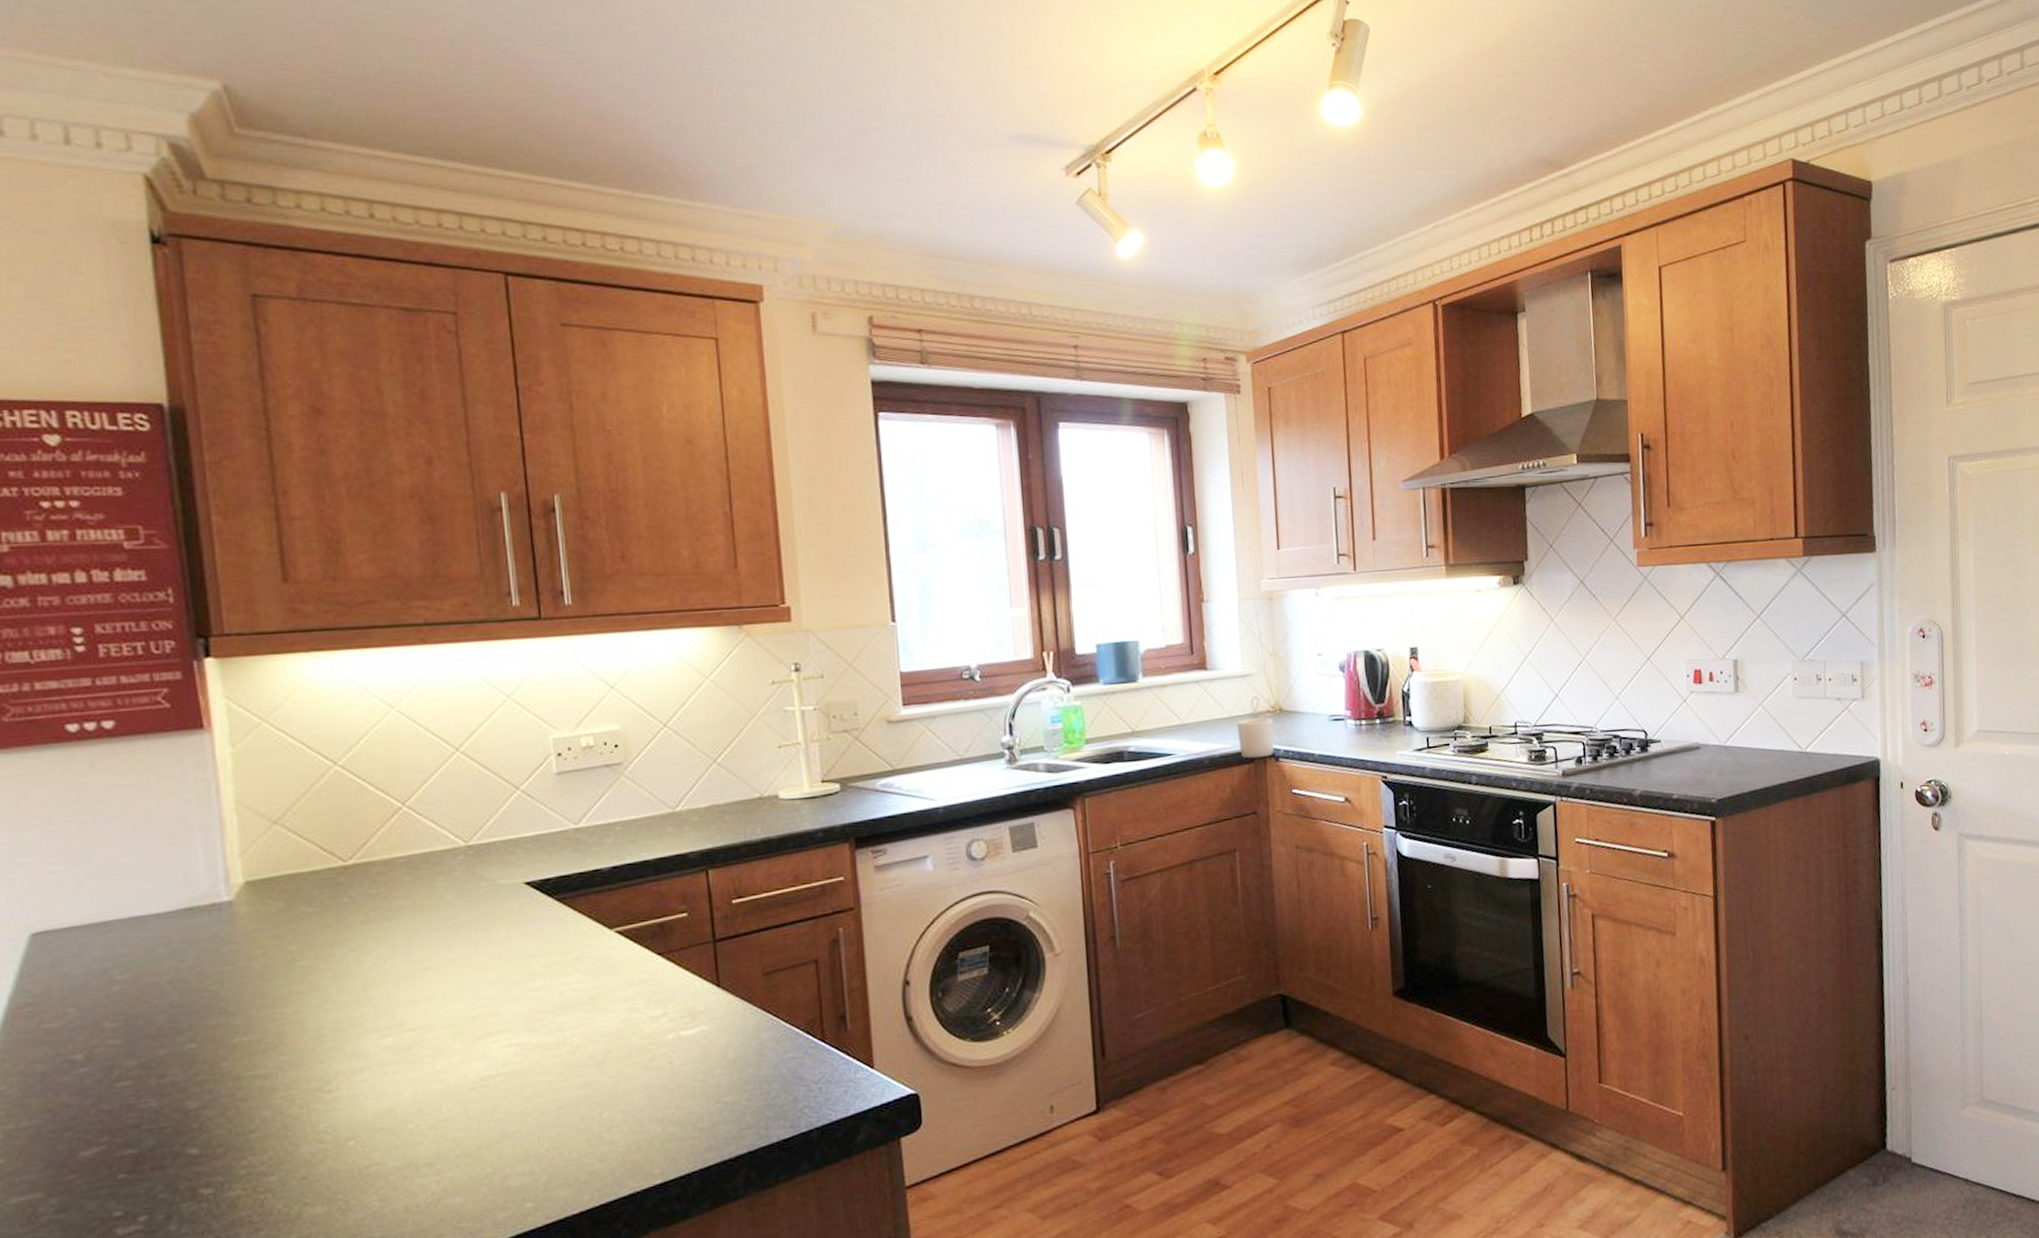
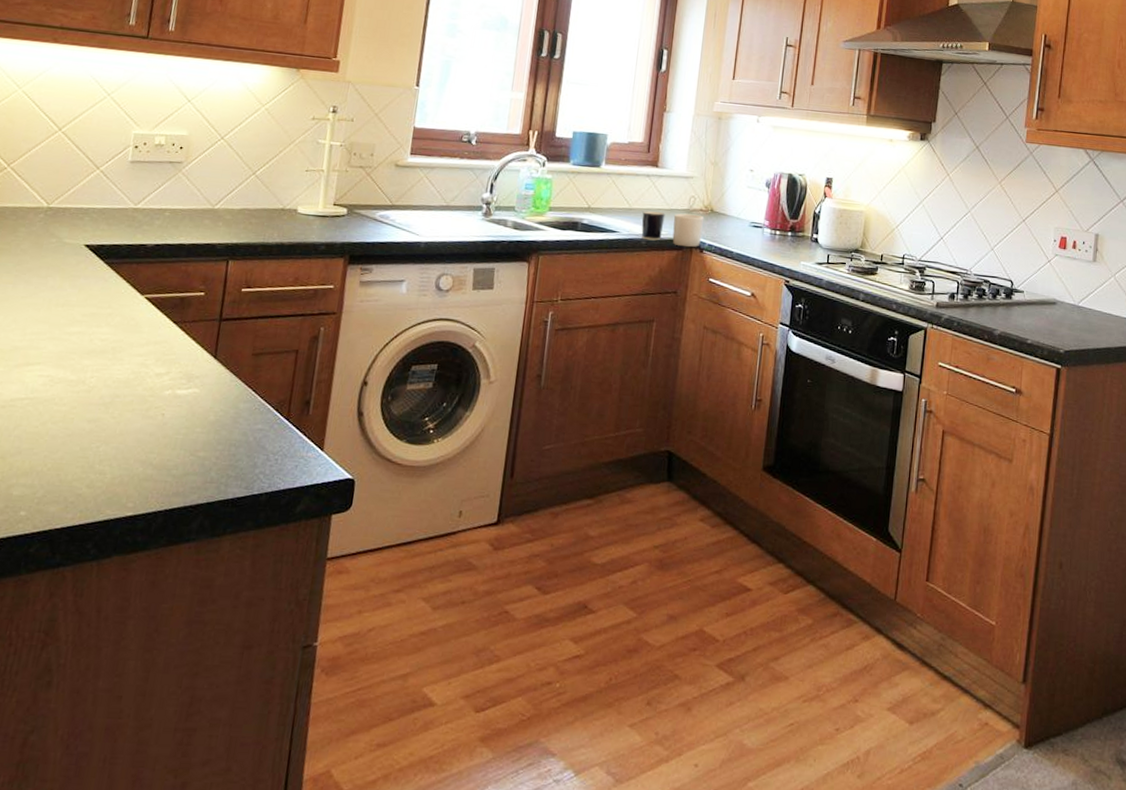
mug: none [1198,722,1227,758] -> present [641,211,665,241]

